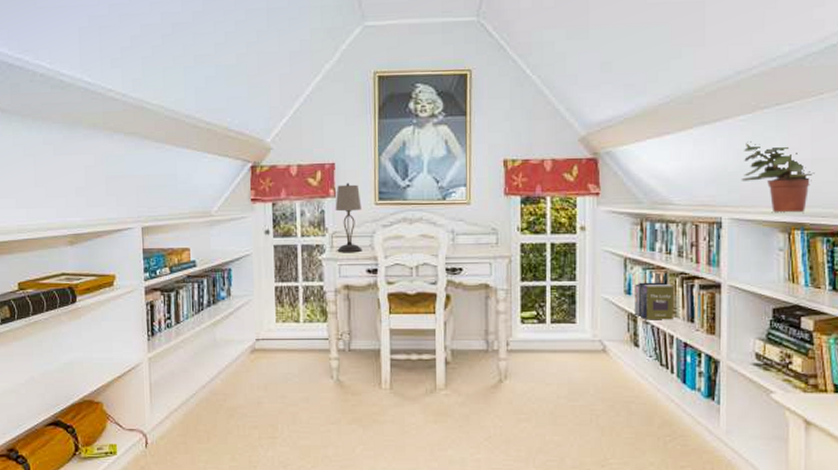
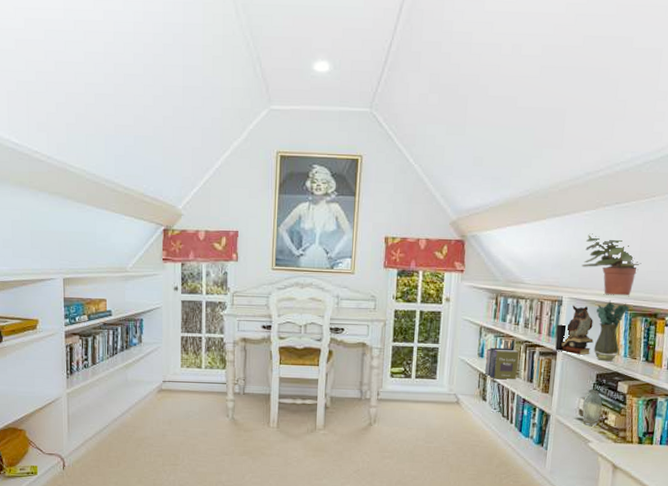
table lamp: present [335,183,362,253] -> none [236,249,260,311]
bookend: none [717,226,765,286] -> present [555,305,594,355]
vase: none [760,328,784,374] -> present [582,389,603,427]
vase: none [764,219,805,293] -> present [594,300,629,362]

